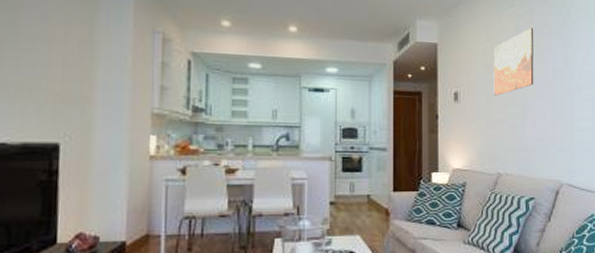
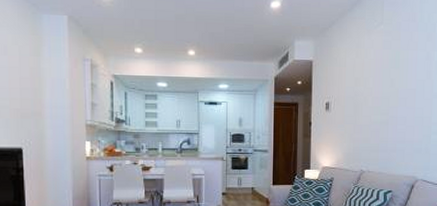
wall art: present [493,27,534,96] -> none [361,43,399,105]

